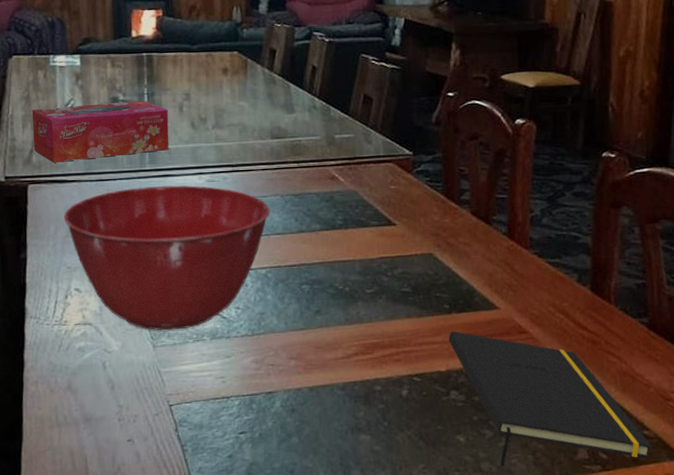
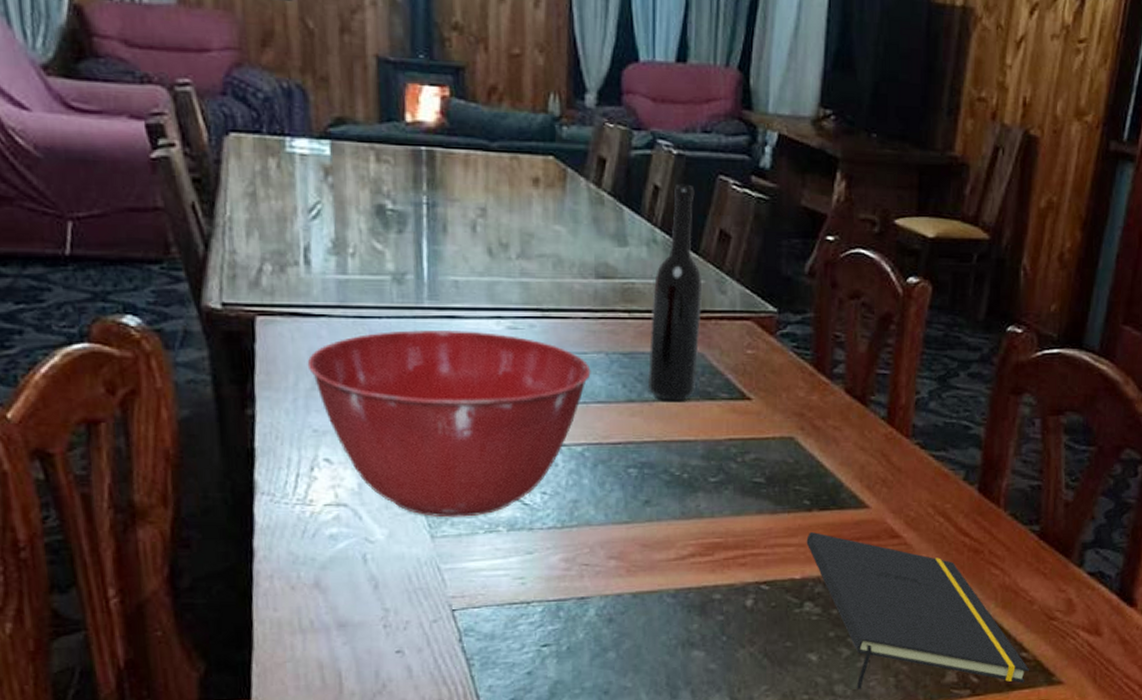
tissue box: present [31,100,169,163] -> none [259,211,457,289]
bottle: none [314,64,353,230] -> present [648,185,703,401]

